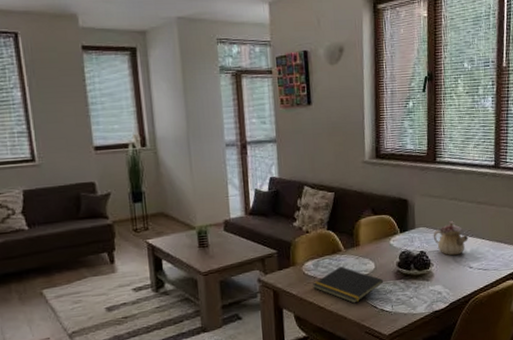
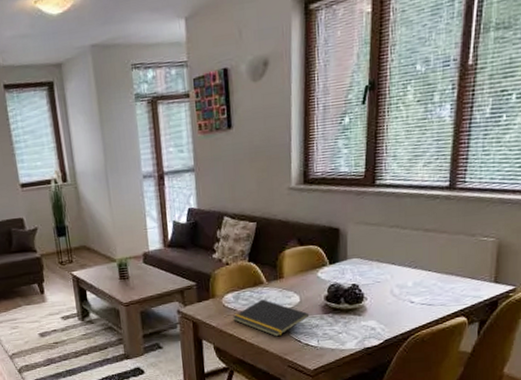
teapot: present [433,221,469,256] -> none [368,251,411,290]

